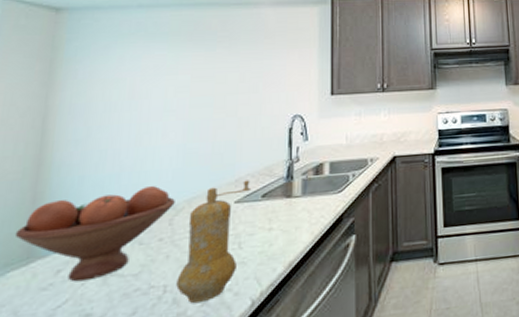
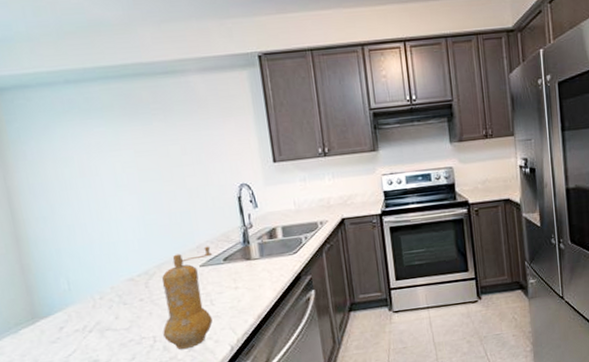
fruit bowl: present [14,185,175,282] -> none [15,254,147,336]

